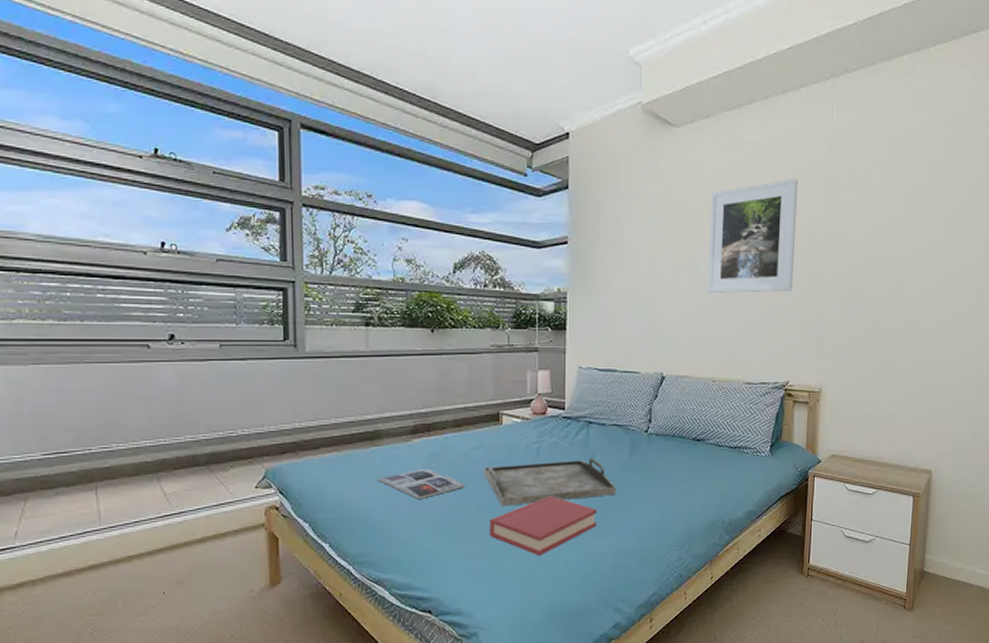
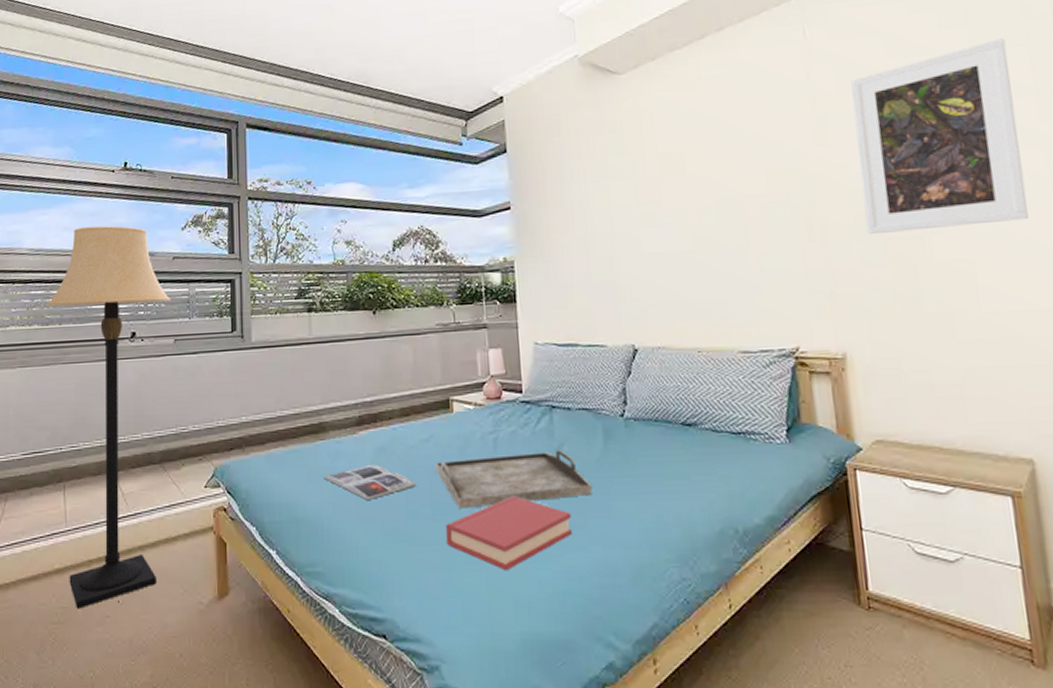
lamp: none [62,216,215,601] -> present [46,225,171,609]
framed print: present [707,178,798,294] -> none [669,110,787,249]
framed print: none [852,142,975,294] -> present [851,38,1029,234]

